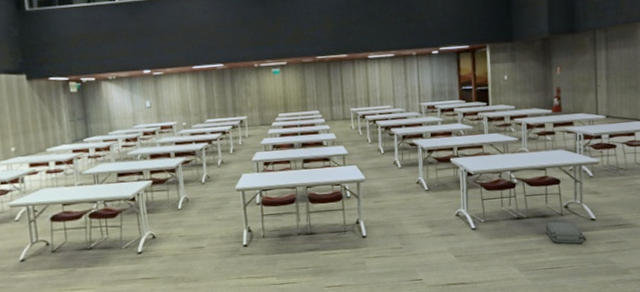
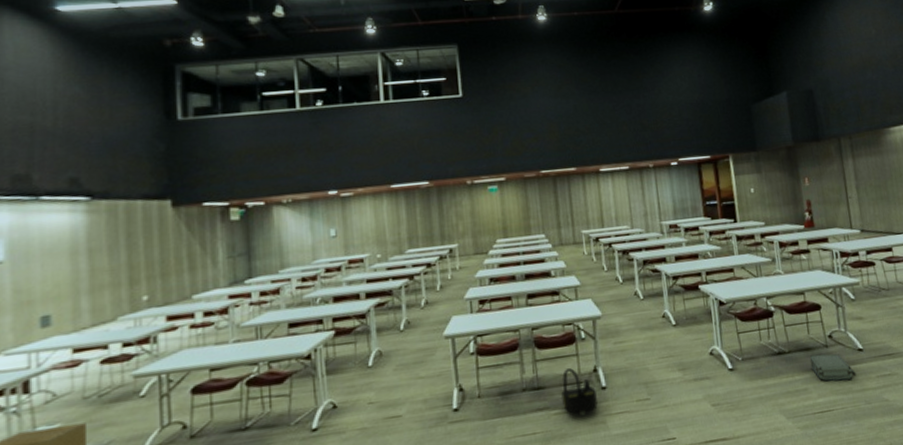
backpack: none [329,219,359,258] -> present [561,367,598,417]

